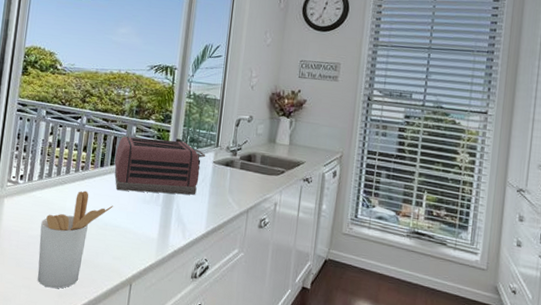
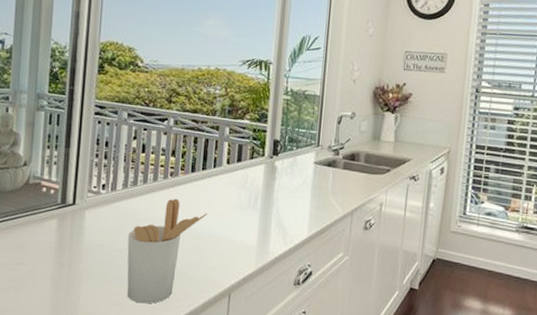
toaster: present [114,136,206,195] -> none [207,138,306,199]

